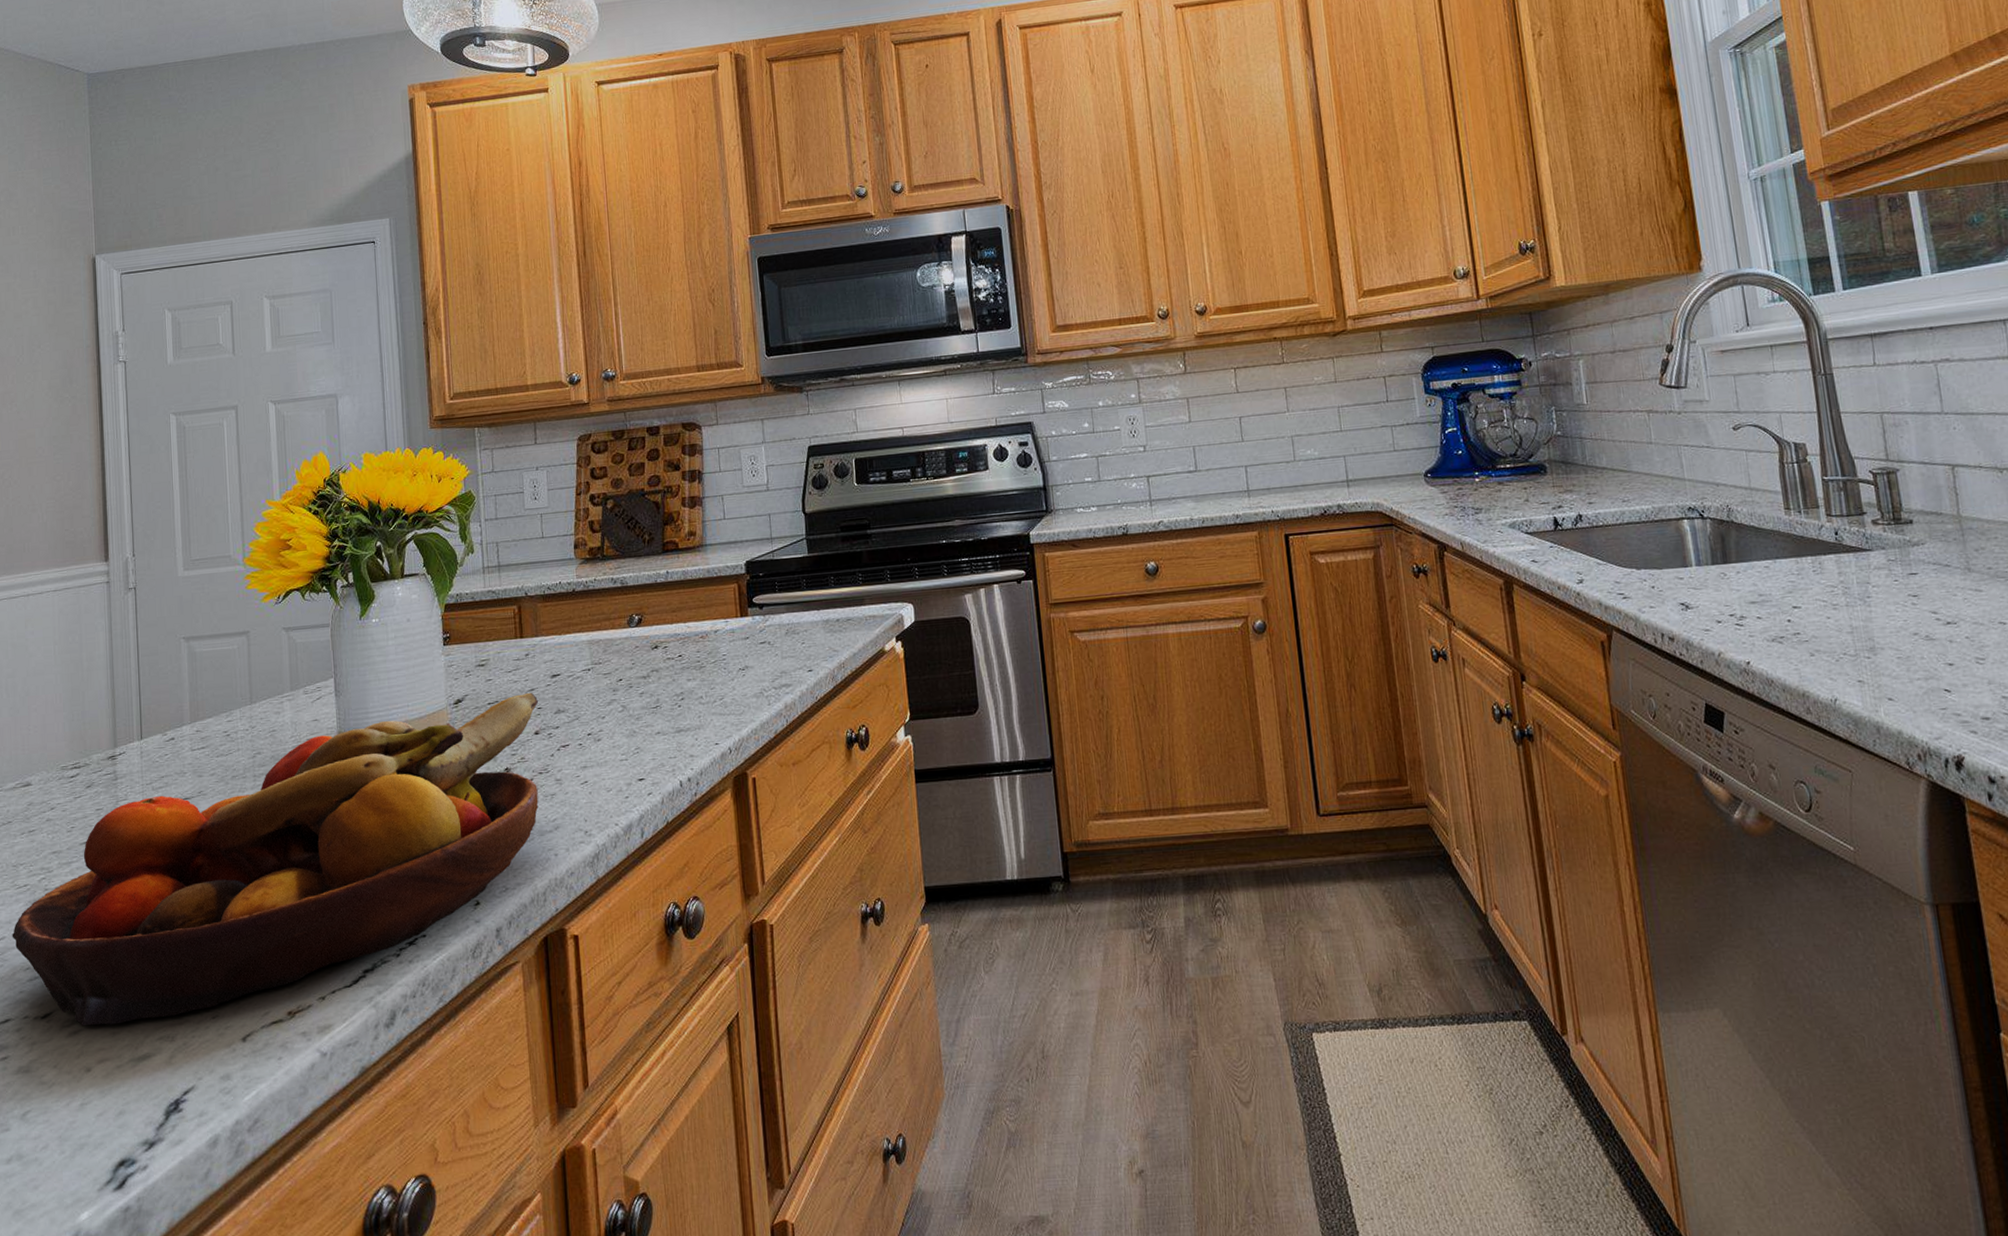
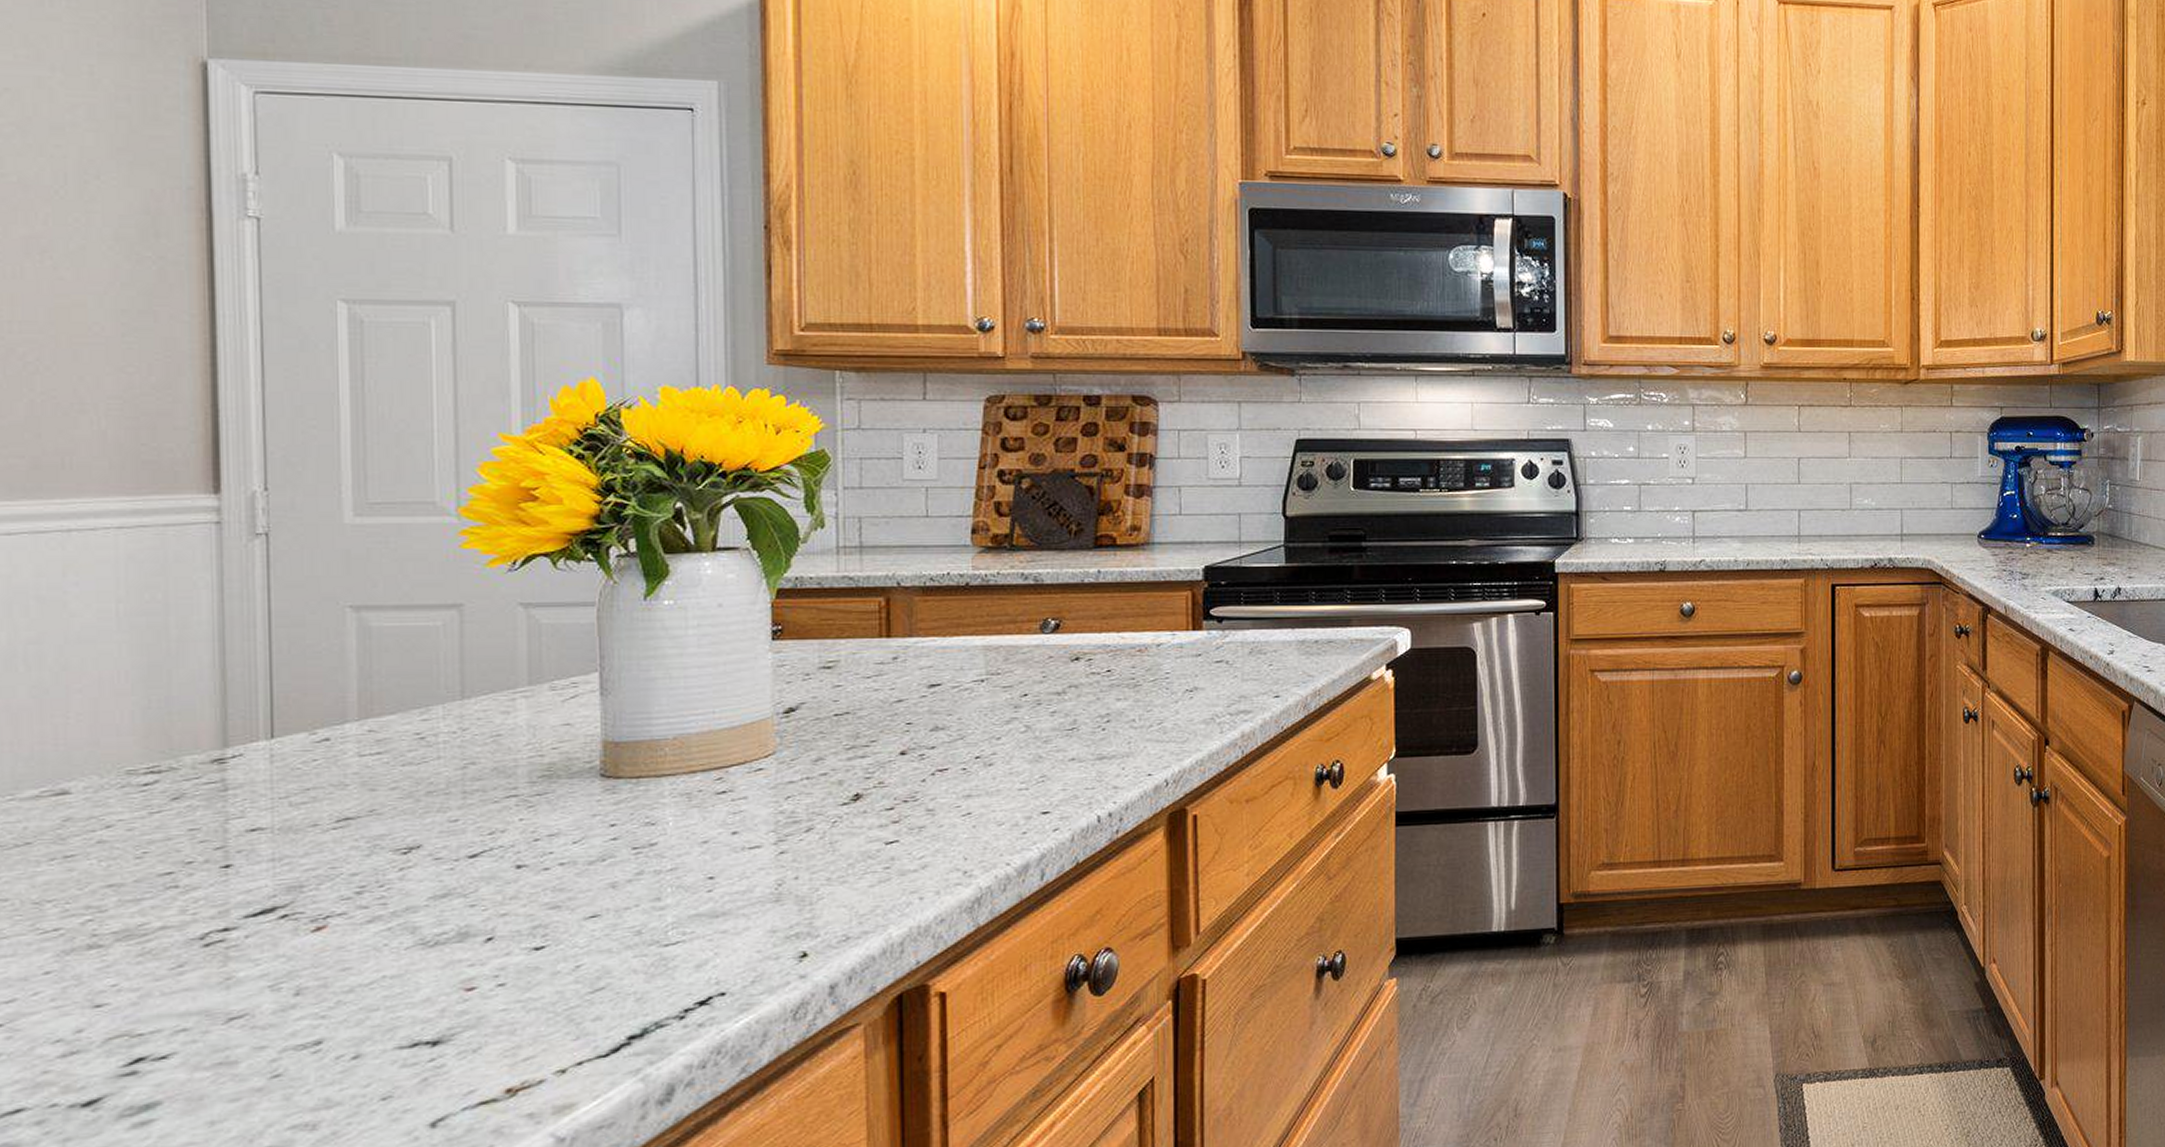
fruit bowl: present [12,692,539,1026] -> none [29,703,909,1115]

